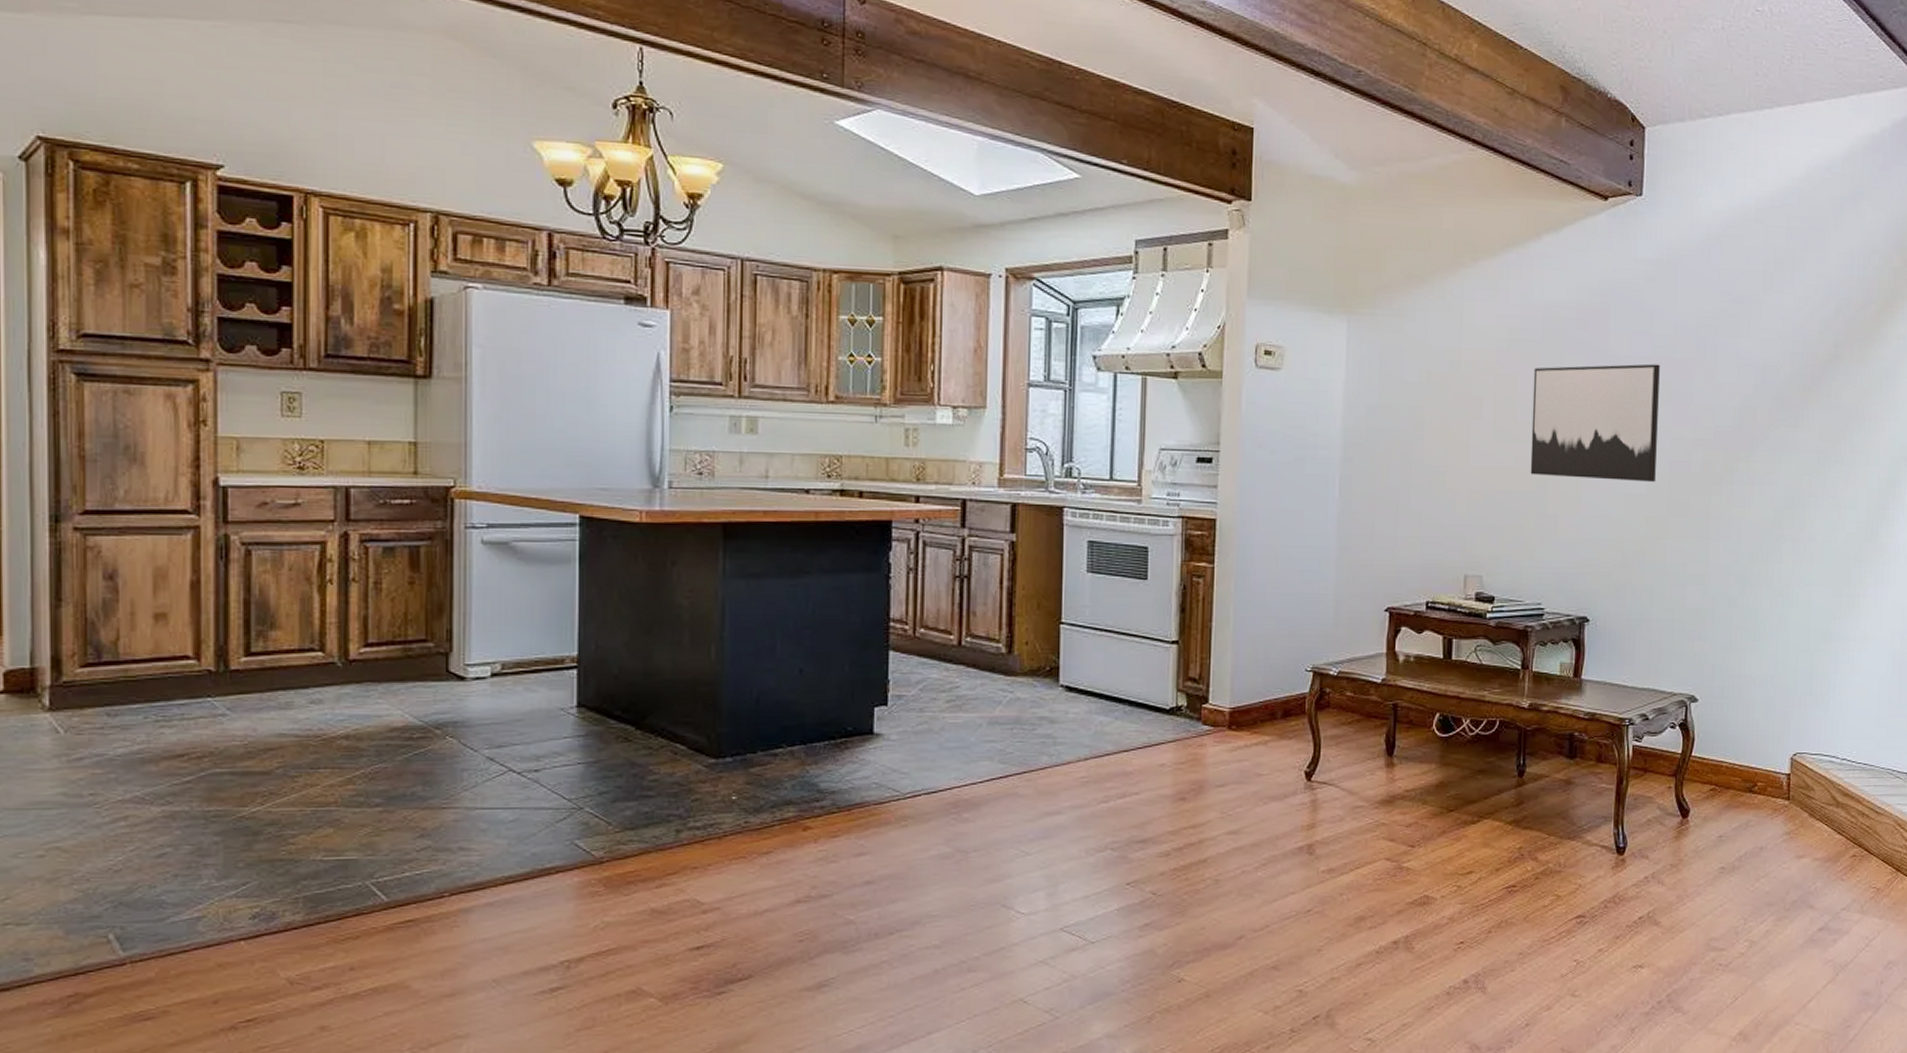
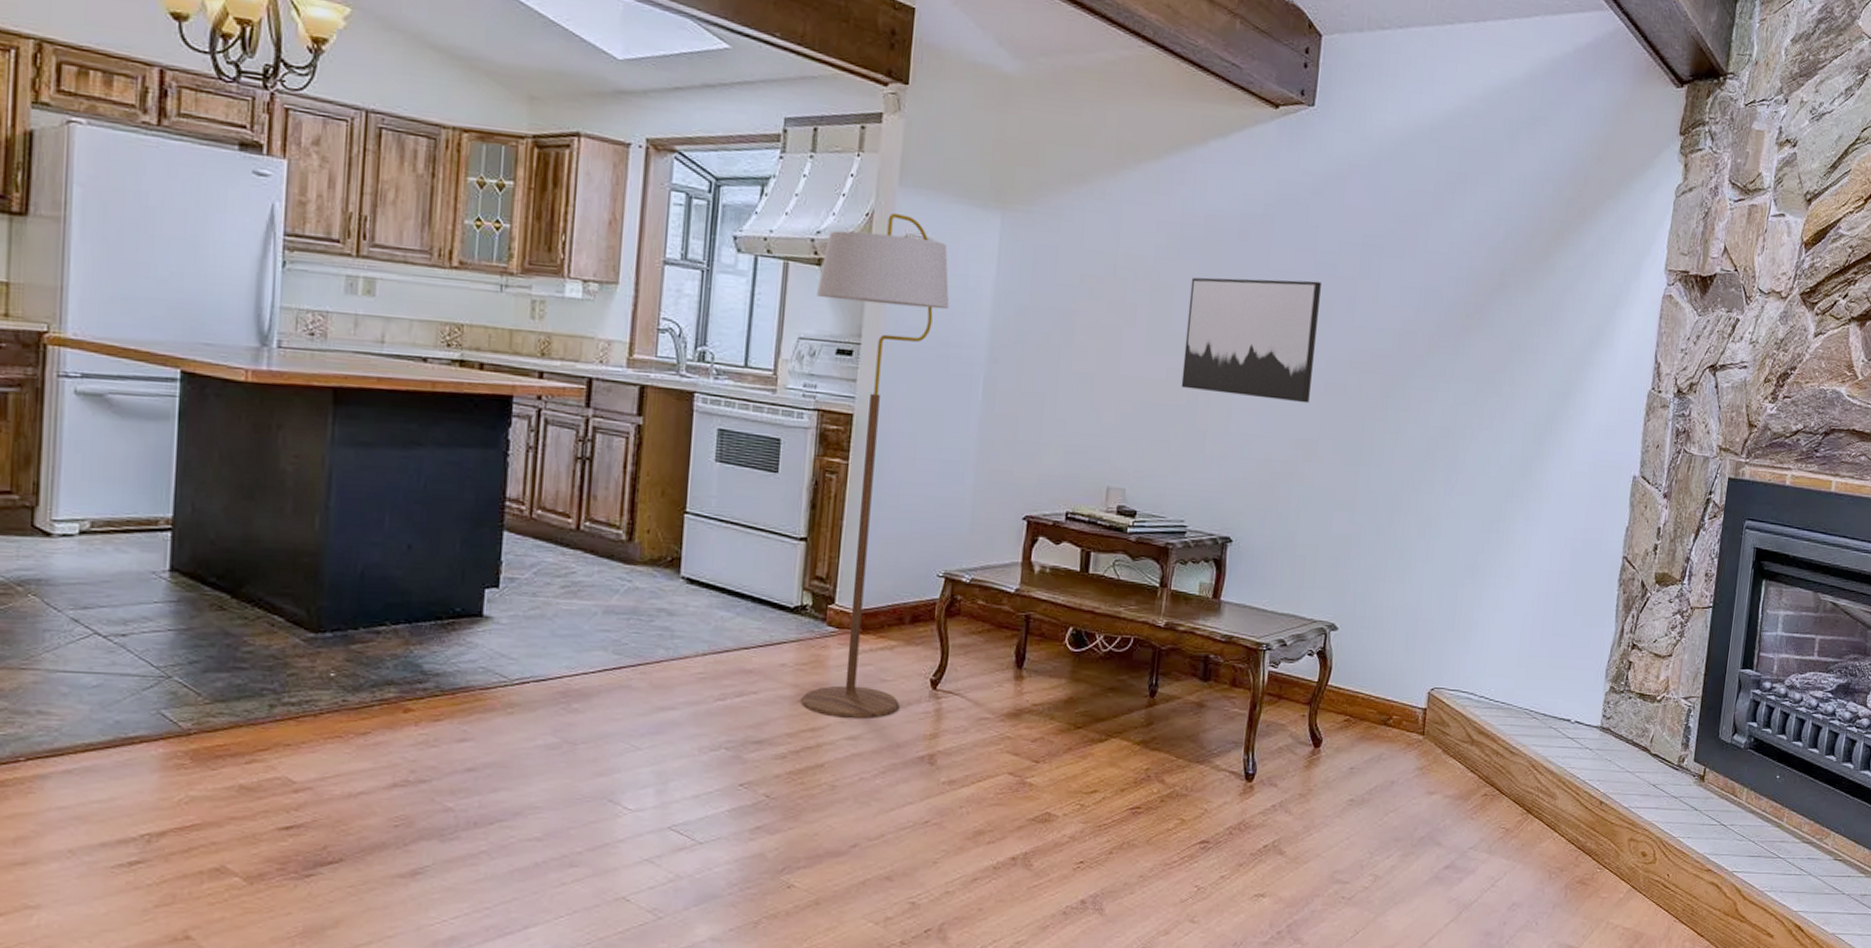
floor lamp: none [1175,323,1302,813] -> present [801,212,950,718]

